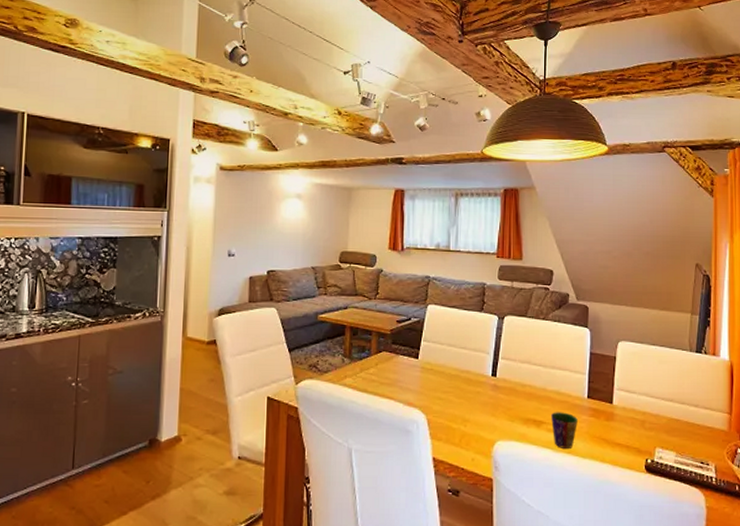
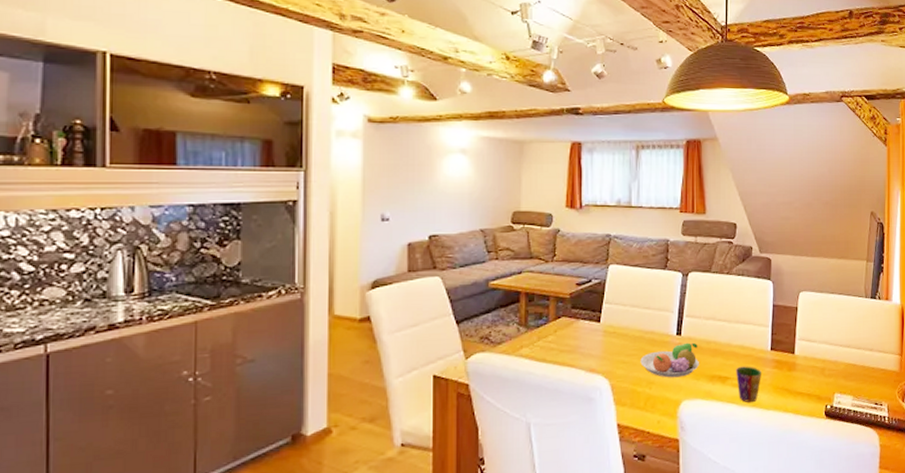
fruit bowl: none [456,384,514,418] -> present [640,342,699,378]

